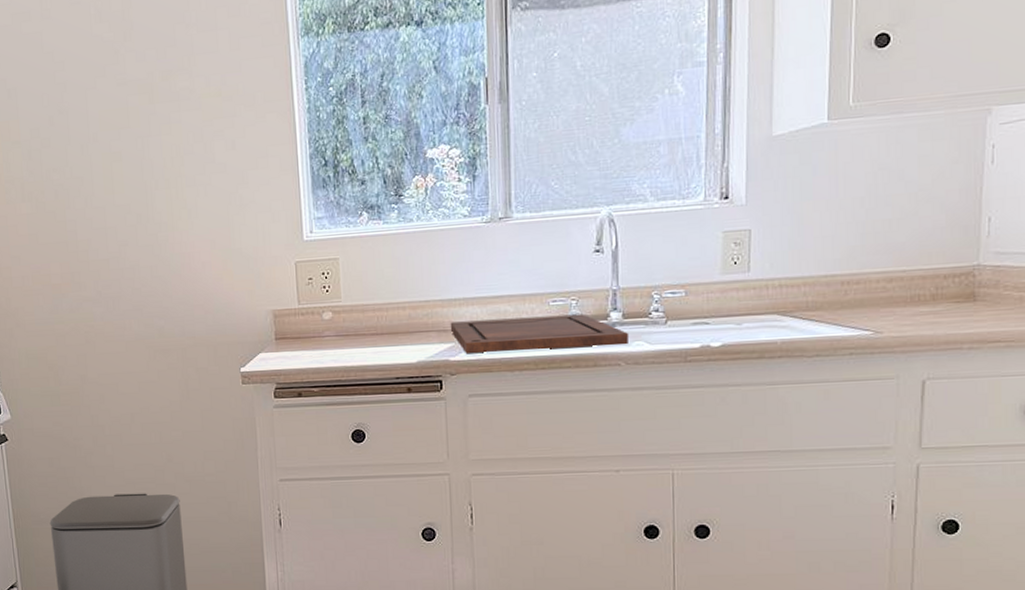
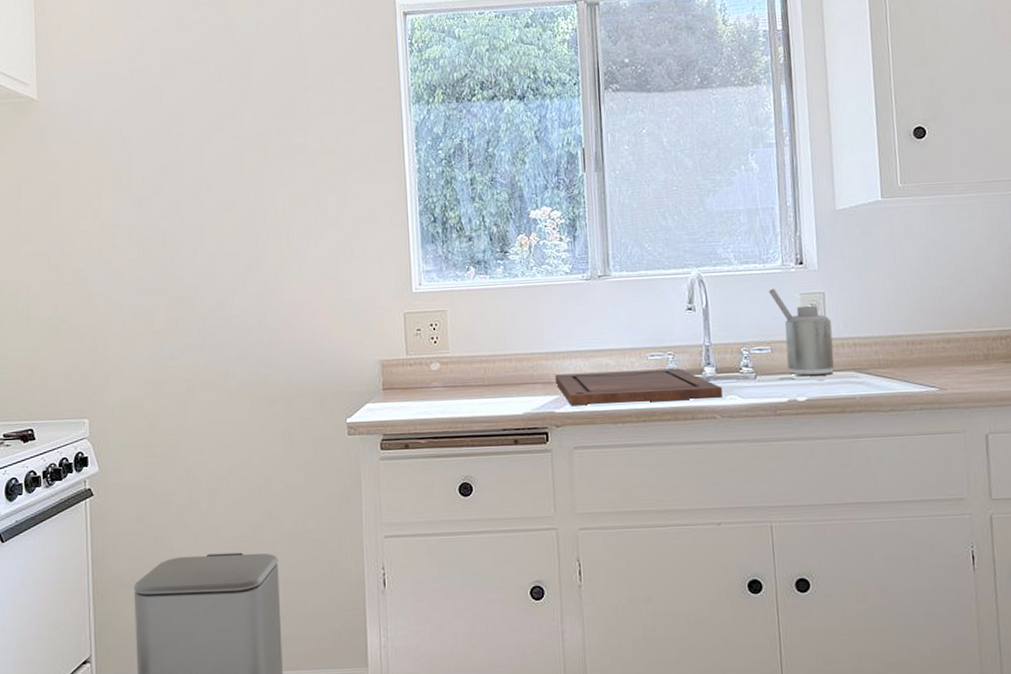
soap dispenser: none [687,226,757,321] -> present [769,288,834,376]

